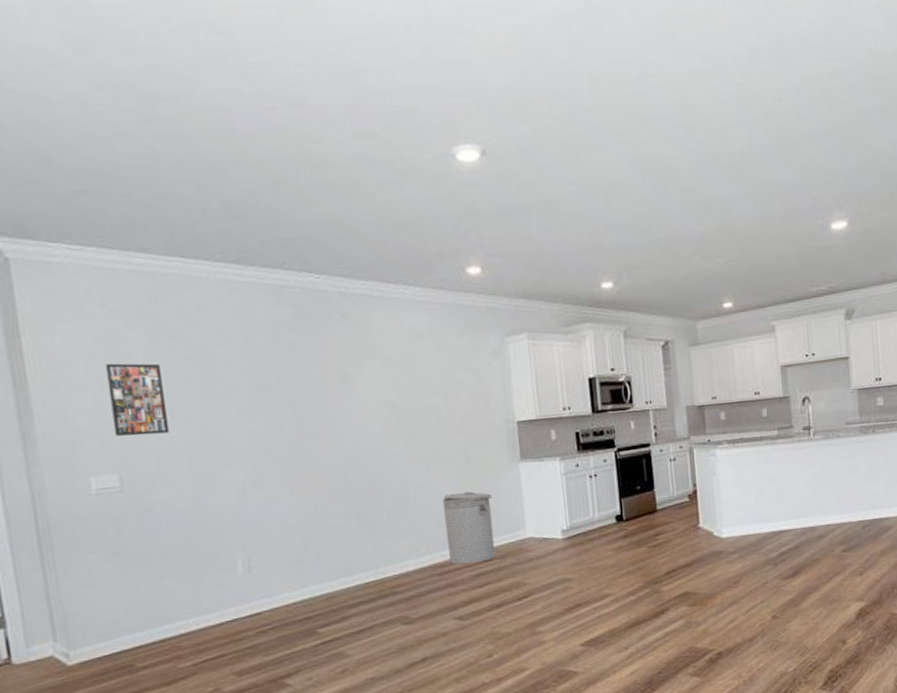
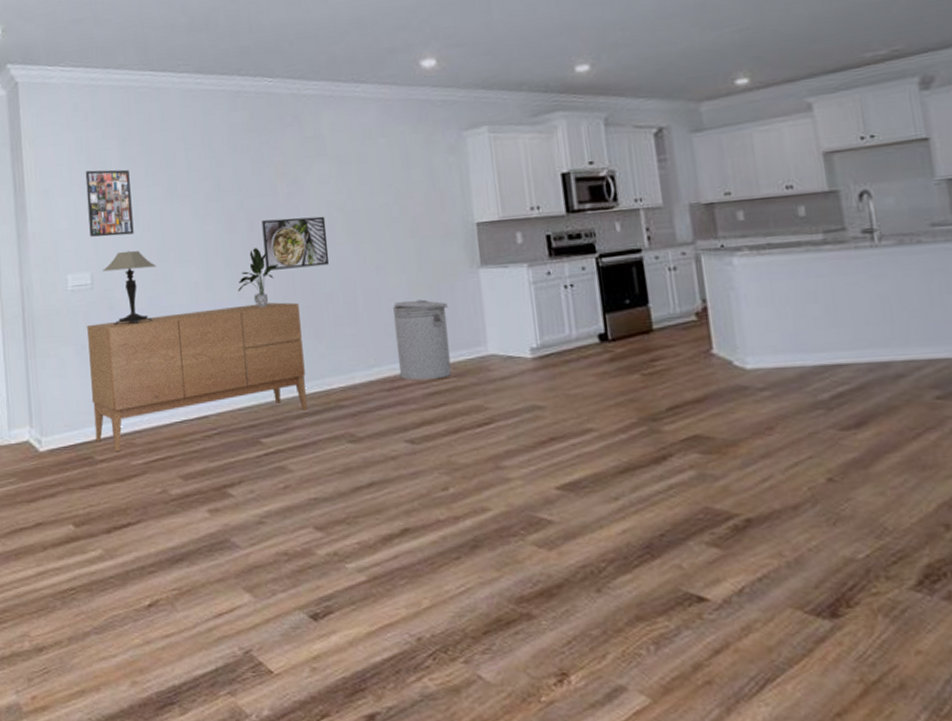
sideboard: none [118,498,363,657] -> present [87,302,307,452]
table lamp: none [133,450,197,529] -> present [103,250,156,325]
potted plant: none [288,446,330,505] -> present [238,248,278,308]
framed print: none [311,414,382,468] -> present [261,216,330,270]

